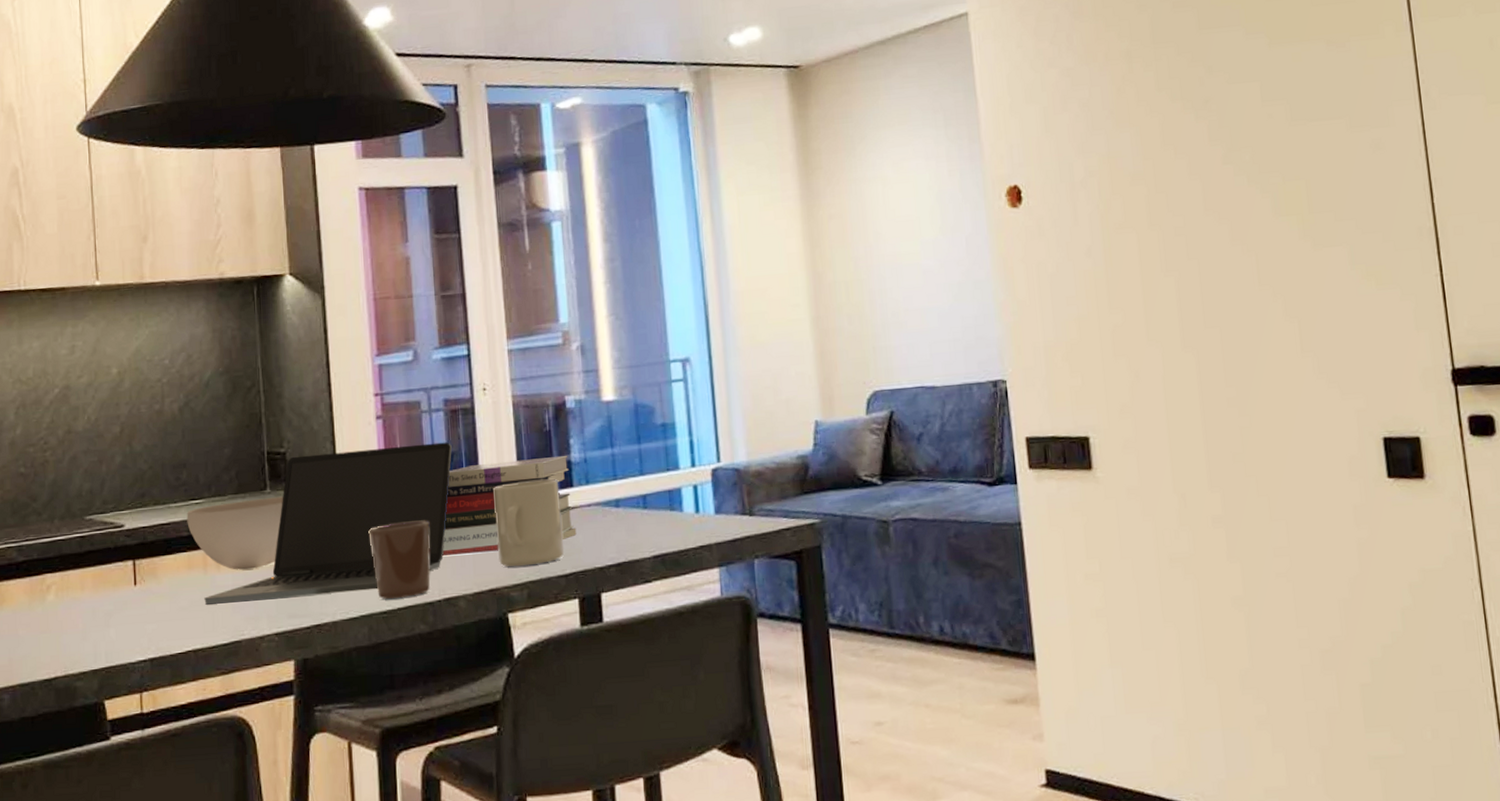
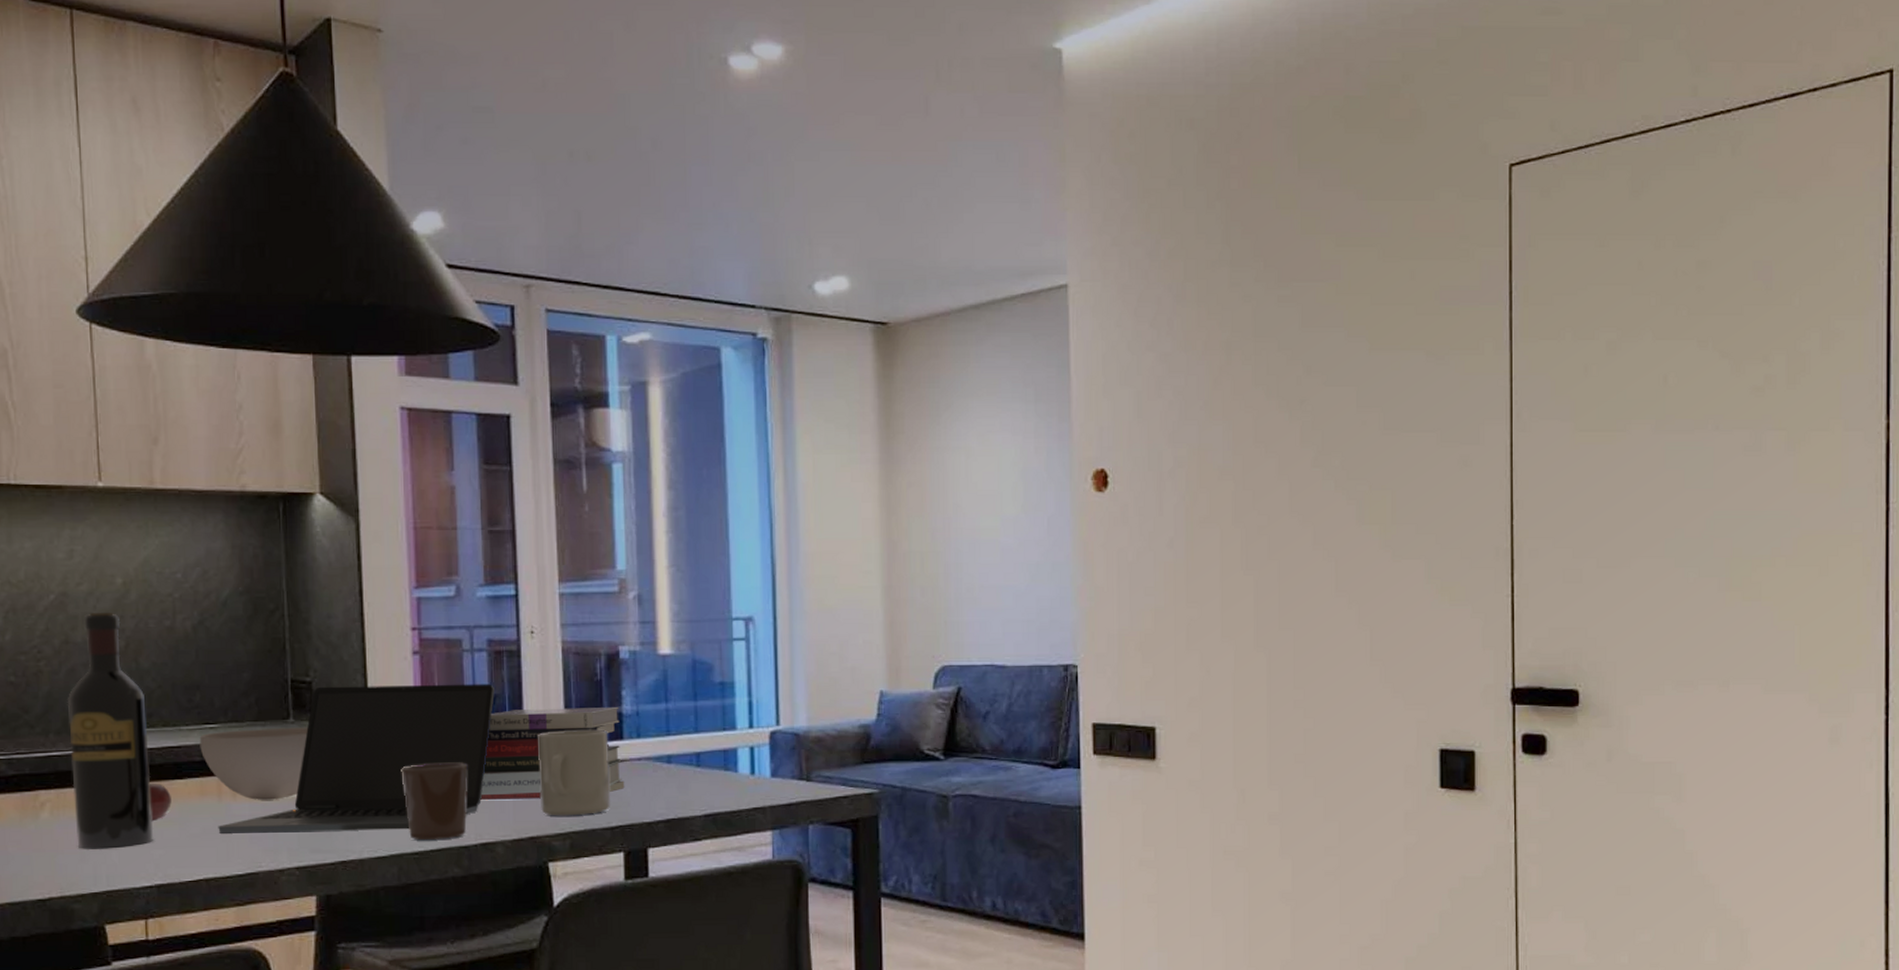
wine bottle: none [70,401,147,629] -> present [67,613,154,851]
fruit: none [142,553,162,597] -> present [148,776,171,822]

